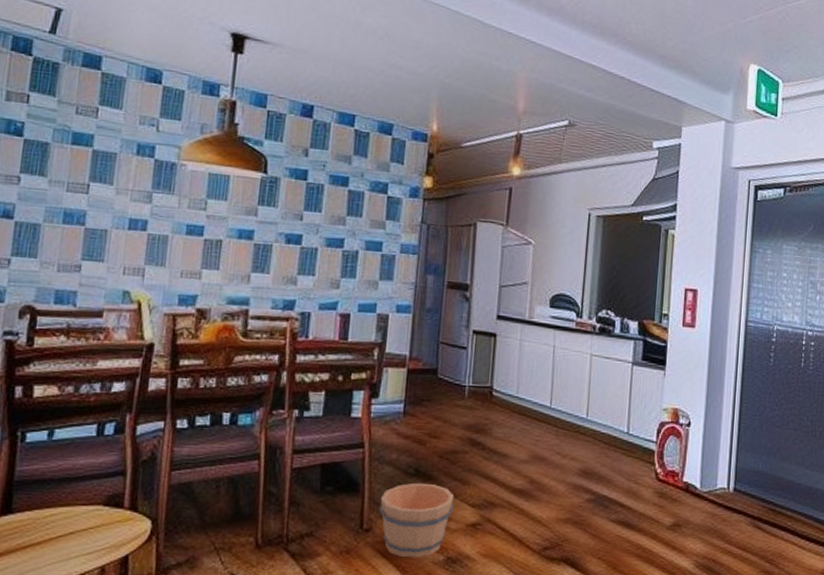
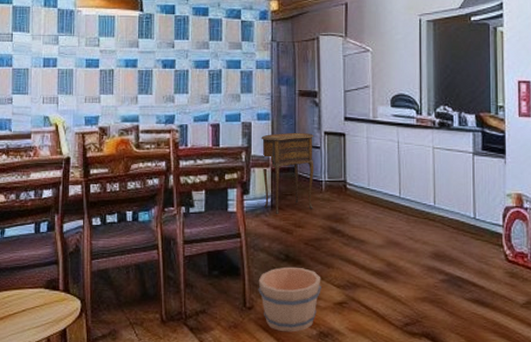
side table: none [395,329,461,422] -> present [261,132,314,214]

